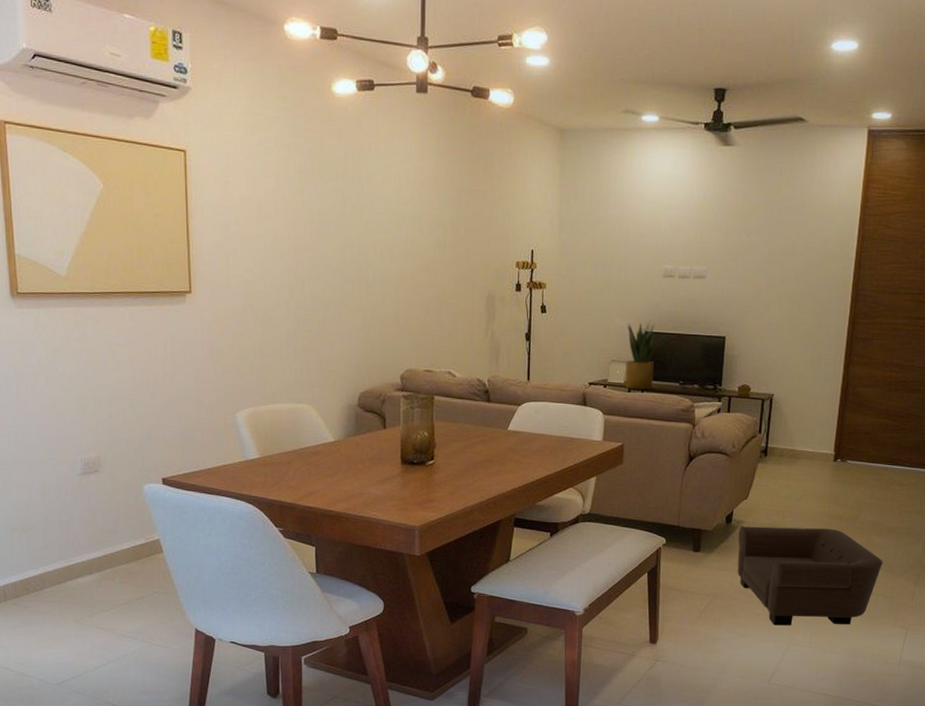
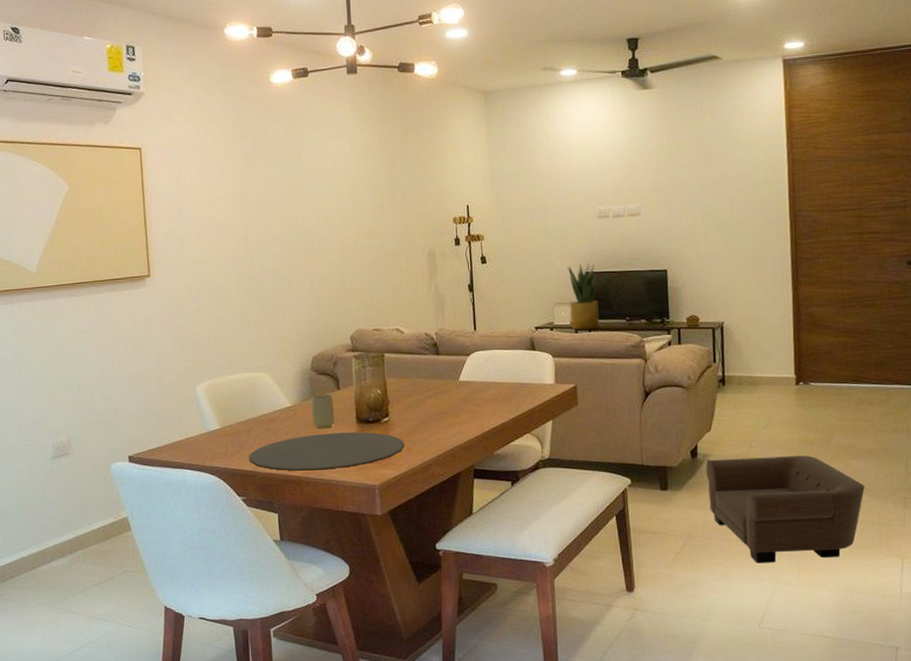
placemat: none [289,471,448,507] -> present [249,432,405,471]
cup: none [355,432,379,467] -> present [311,394,335,429]

